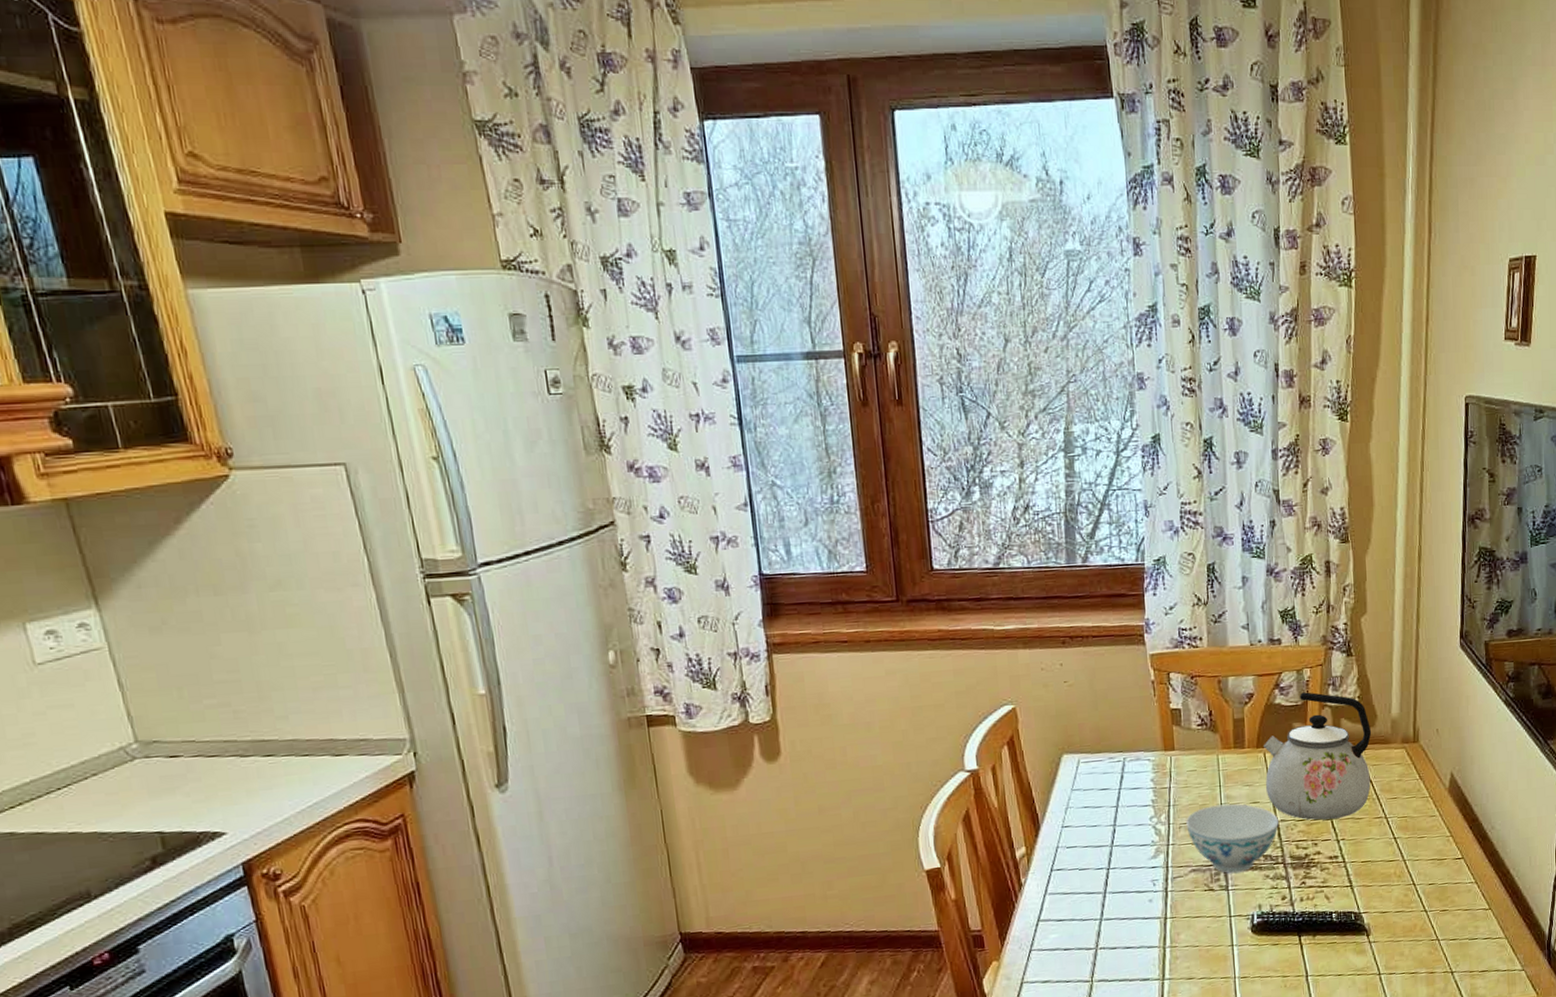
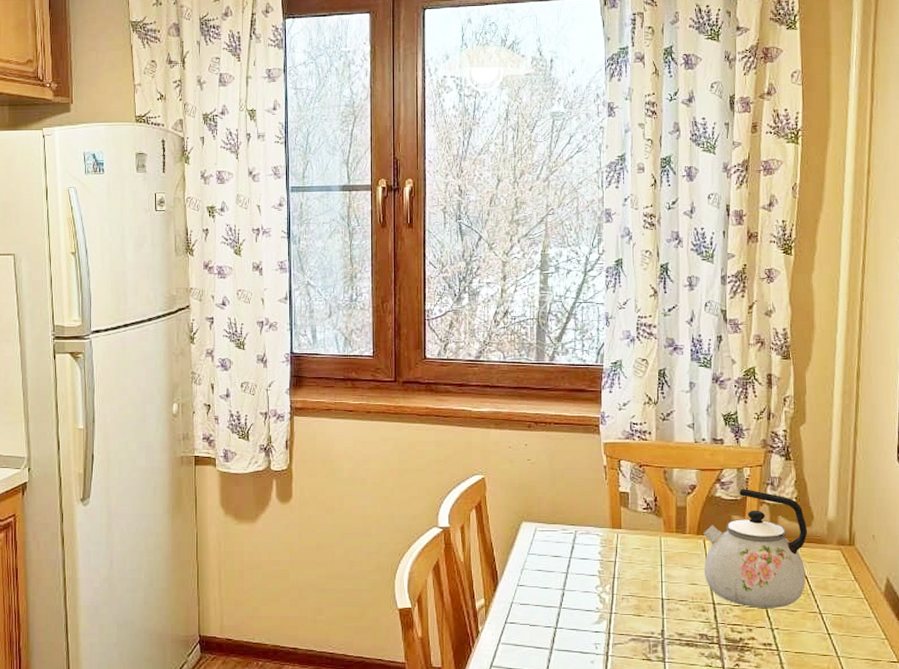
bowl: present [1186,803,1279,873] -> none [629,582,715,646]

